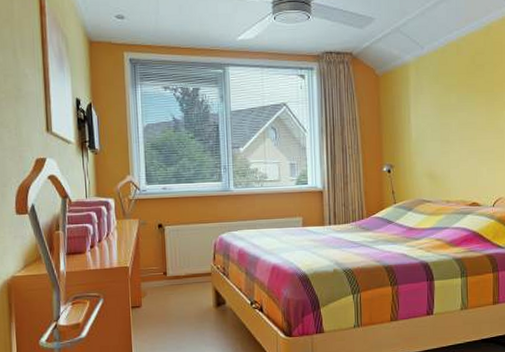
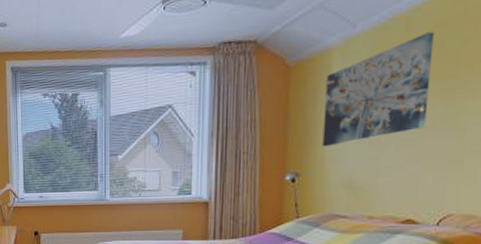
wall art: none [406,57,478,144] -> present [322,32,435,147]

